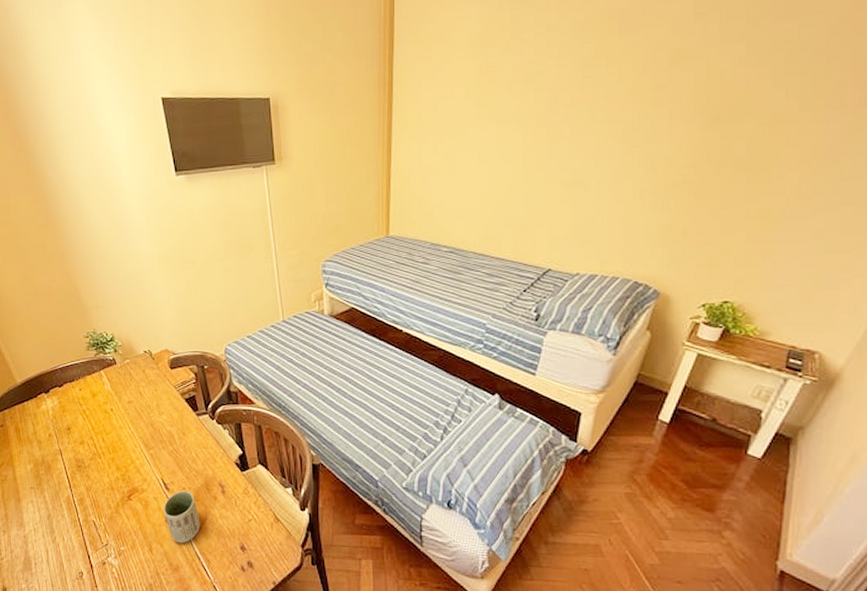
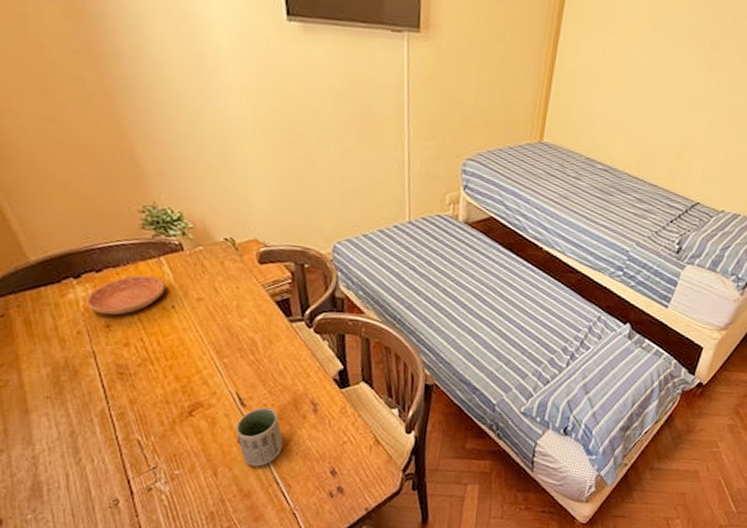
saucer: none [53,386,106,420] -> present [85,275,166,315]

